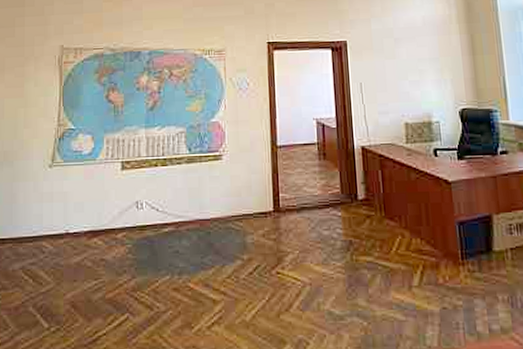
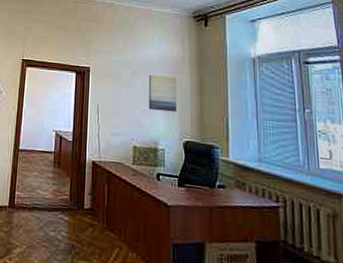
wall art: none [413,39,448,80] -> present [148,74,177,112]

